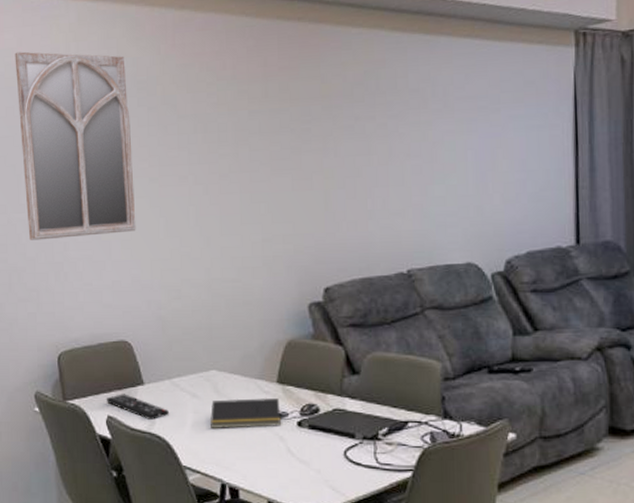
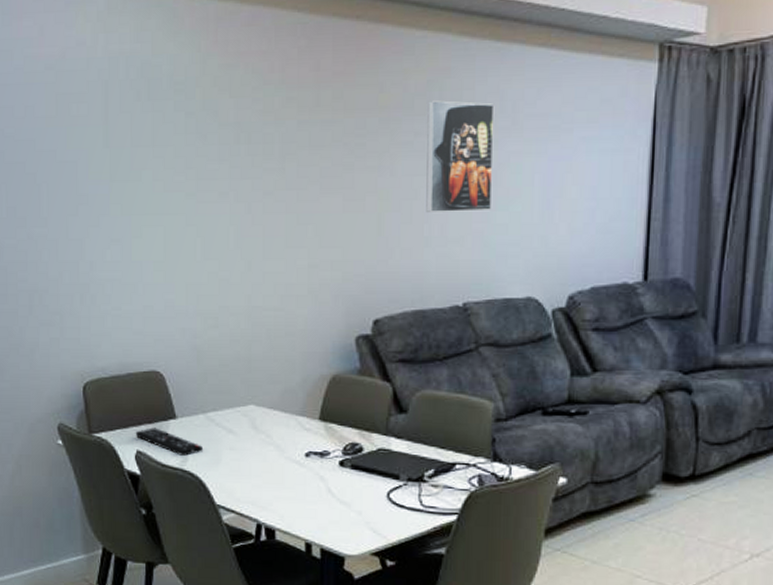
home mirror: present [15,51,136,240] -> none [35,42,171,258]
notepad: present [210,397,281,428] -> none [247,435,322,467]
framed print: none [366,88,430,188] -> present [426,100,495,212]

